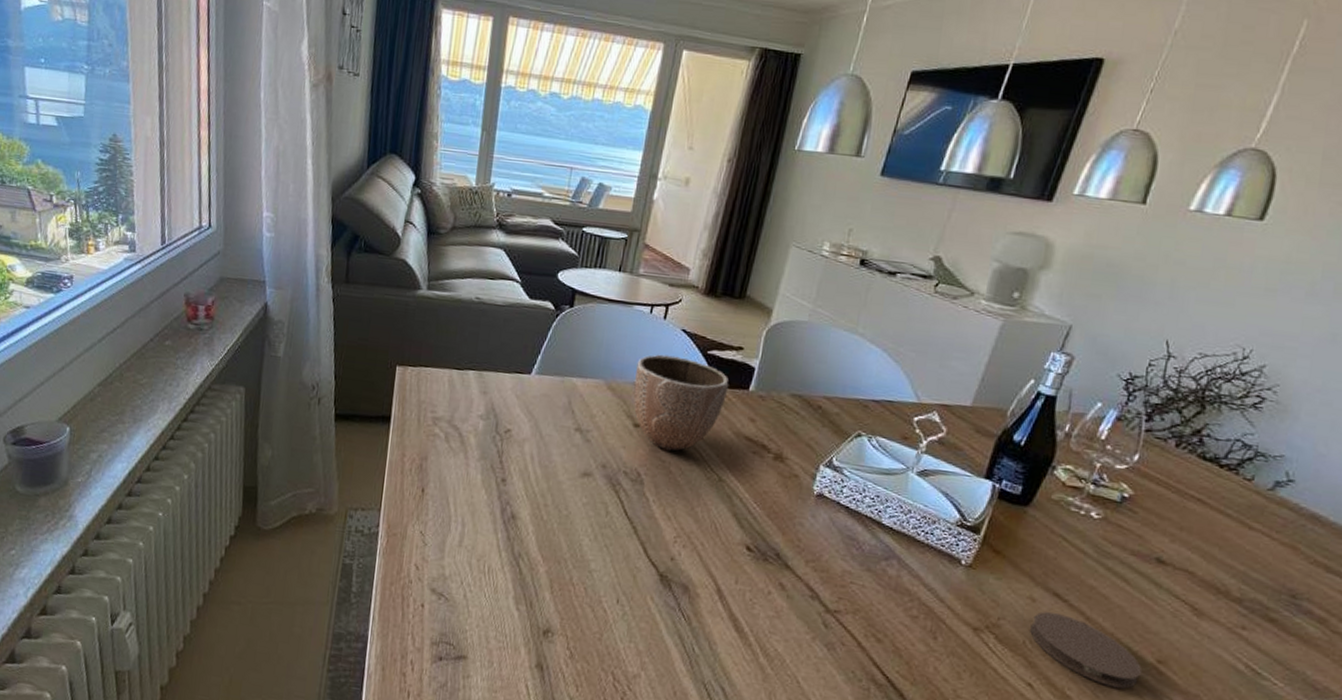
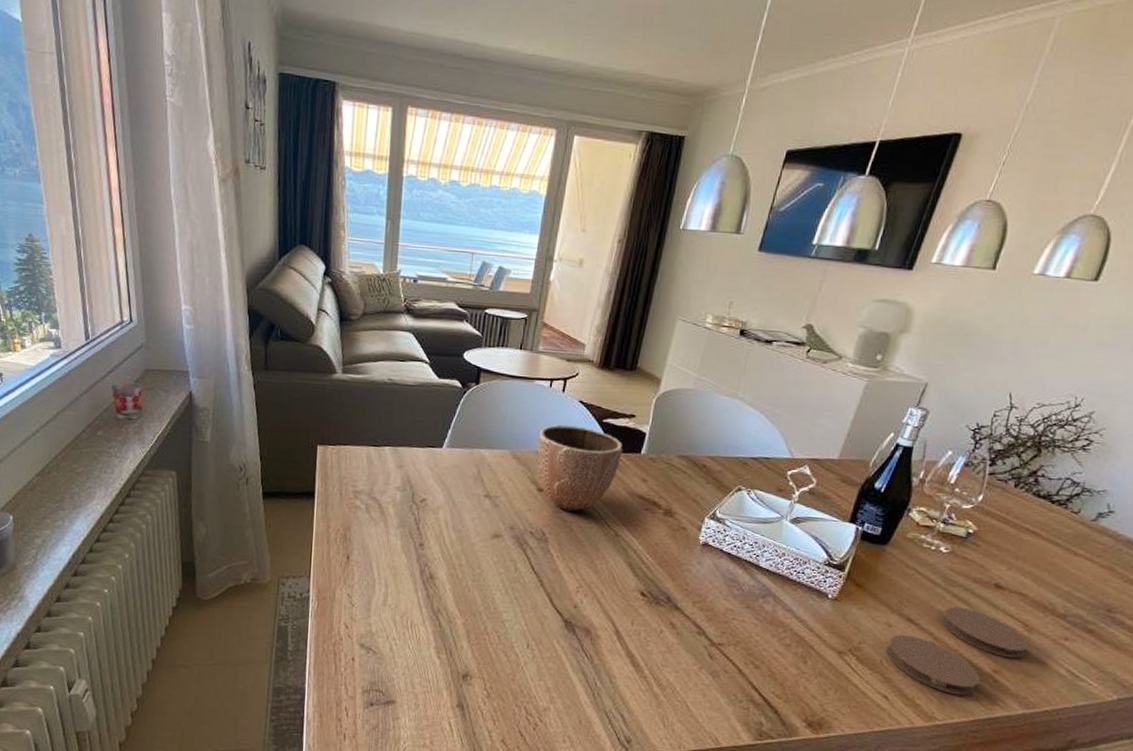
coaster: none [1093,582,1200,648] -> present [941,606,1030,659]

